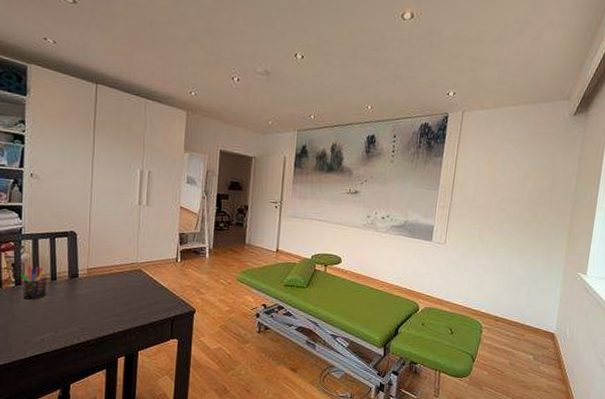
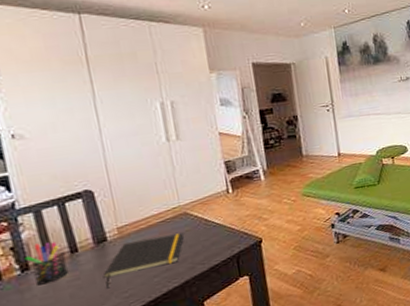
notepad: none [69,283,136,317] -> present [103,232,185,289]

